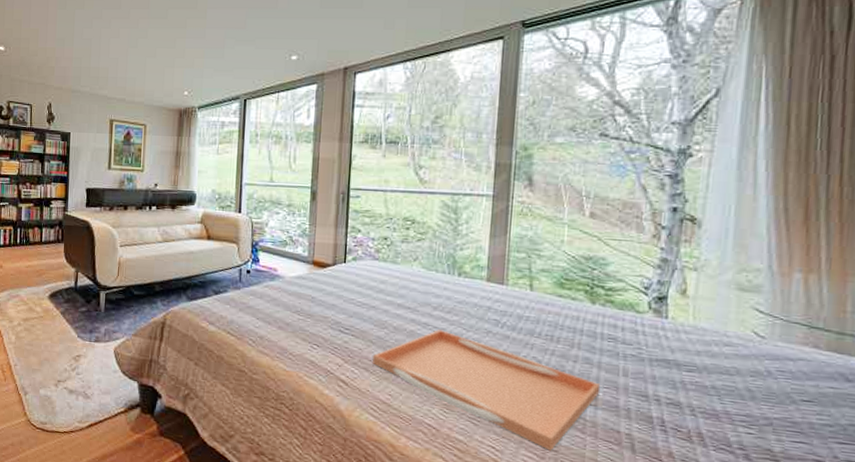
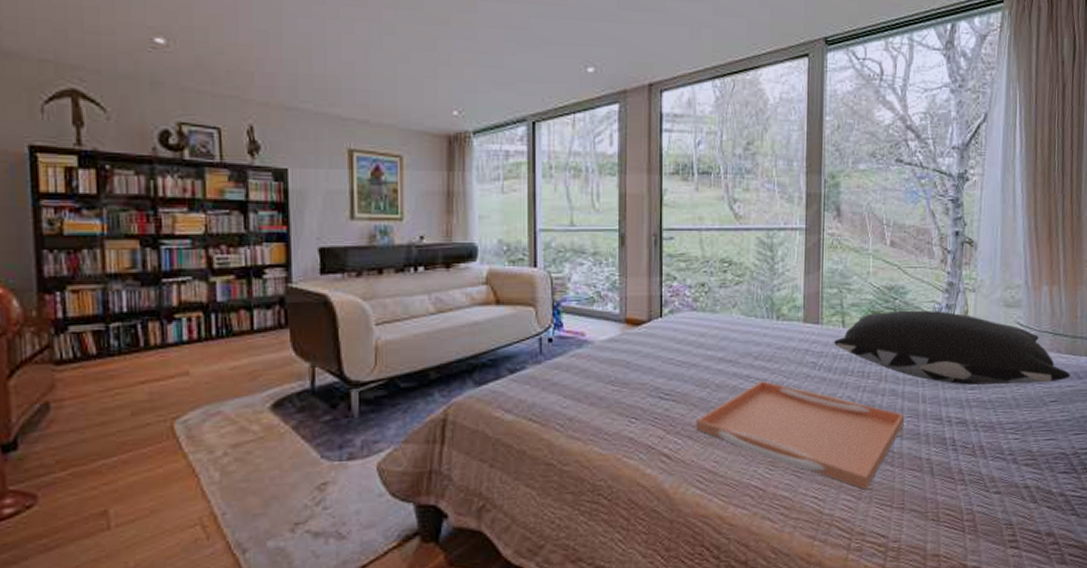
pillow: none [520,280,835,380] -> present [834,310,1071,385]

